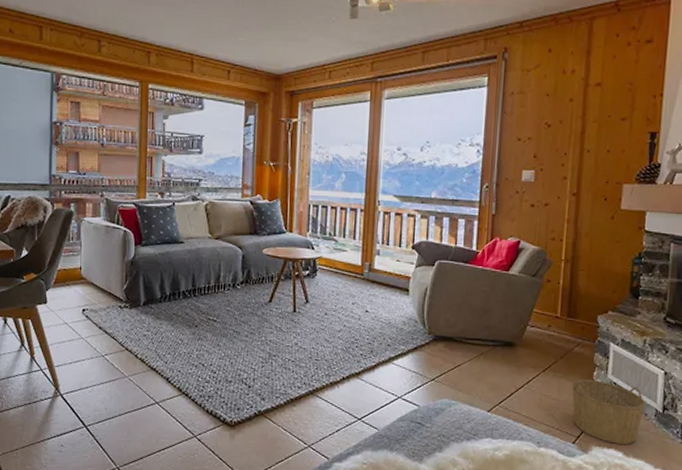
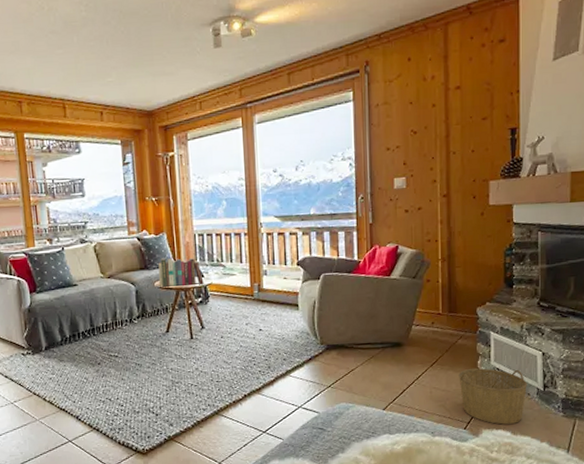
books: none [268,225,314,258] -> present [158,258,204,287]

